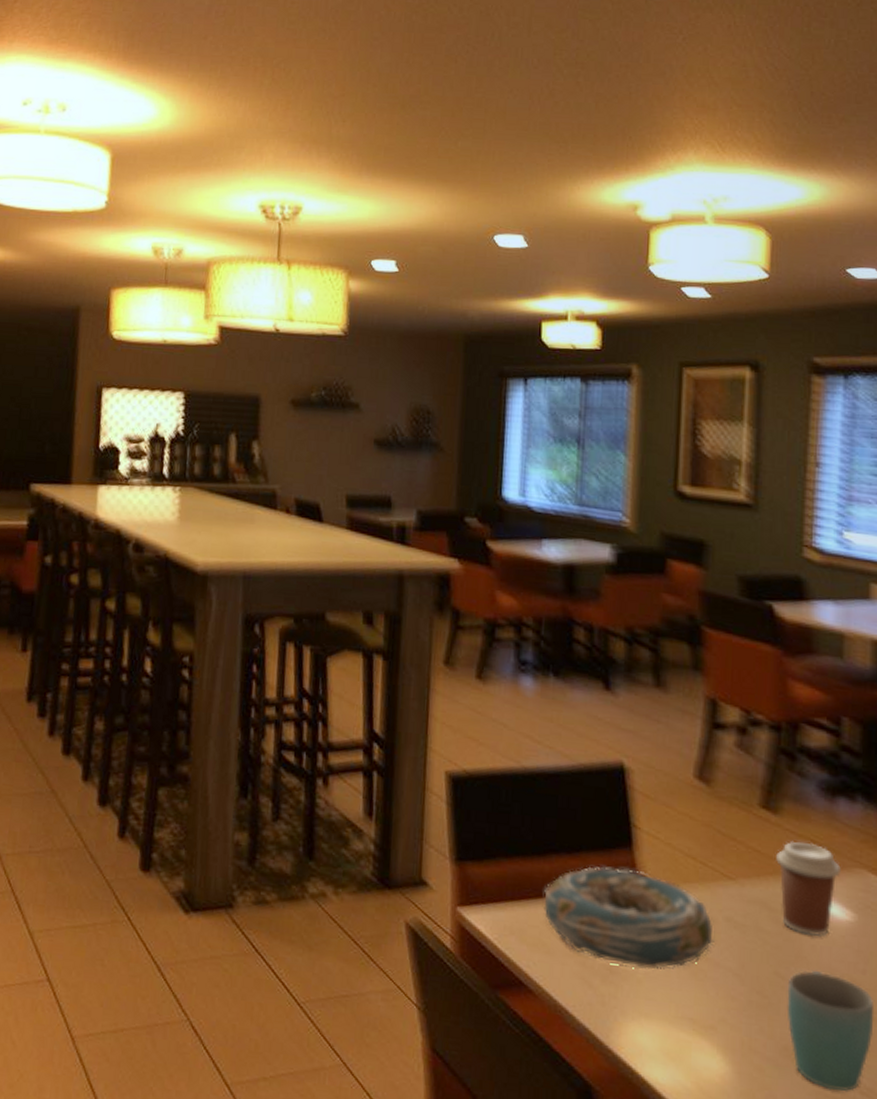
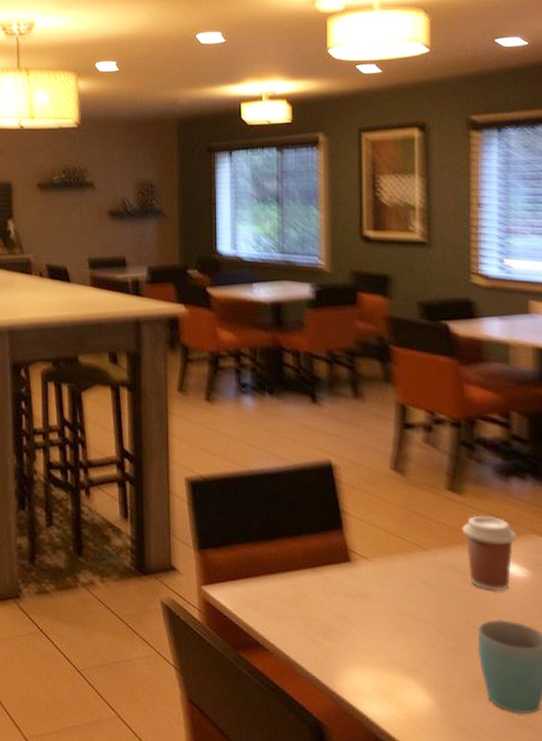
decorative bowl: present [543,866,715,970] -> none [272,546,415,627]

